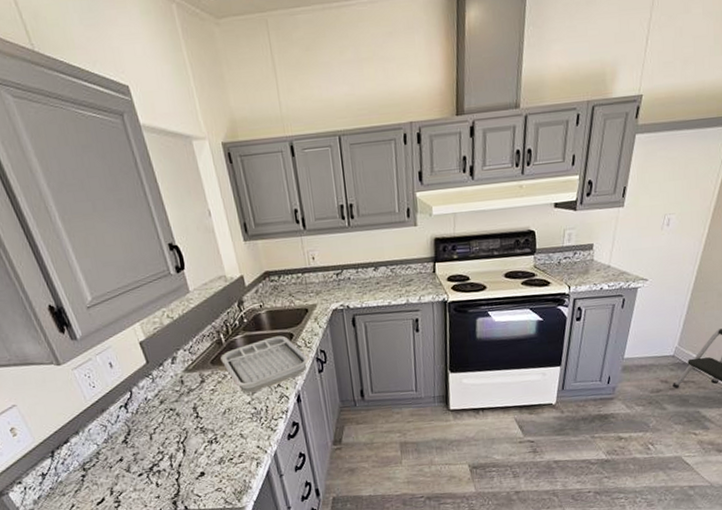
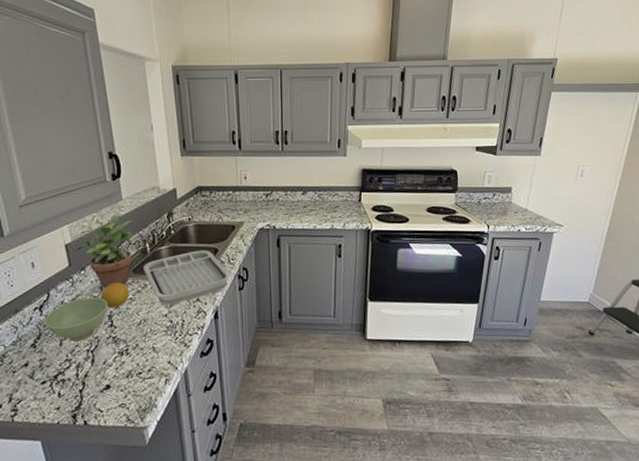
bowl: none [131,391,191,435] -> present [44,297,108,342]
potted plant: none [150,308,209,382] -> present [75,215,133,288]
fruit: none [182,374,211,400] -> present [101,282,129,308]

